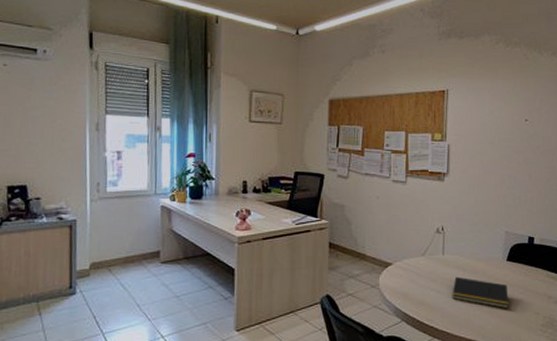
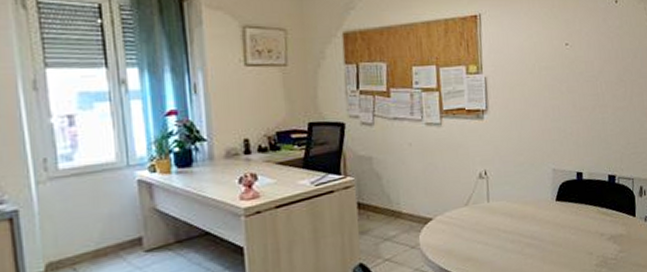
notepad: present [452,276,509,309] -> none [500,224,561,253]

